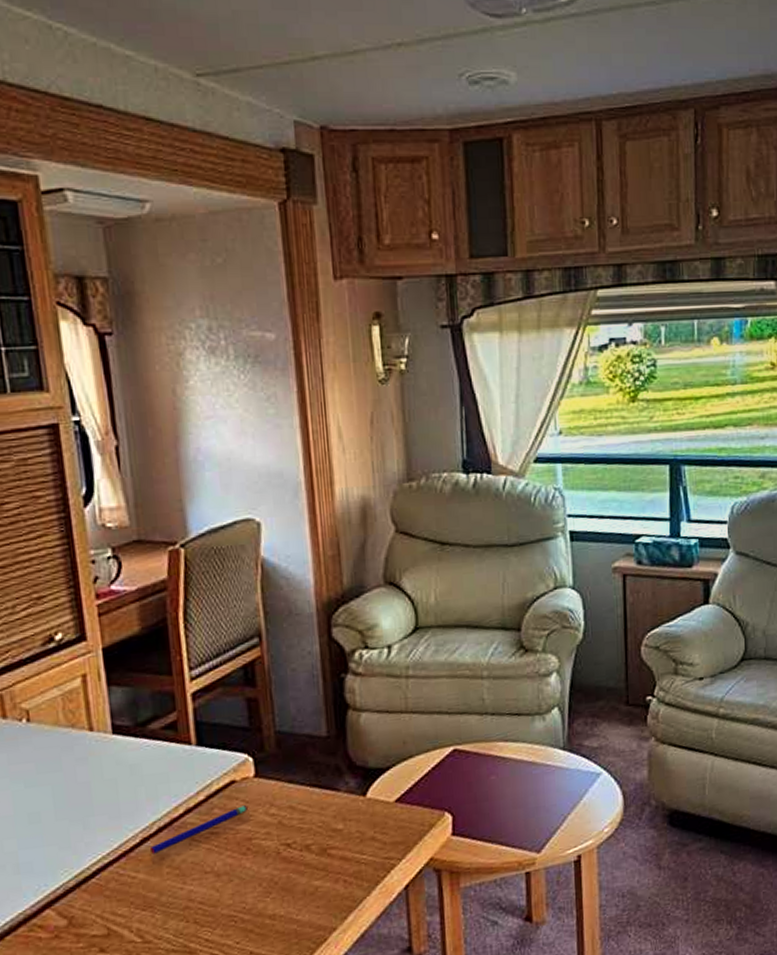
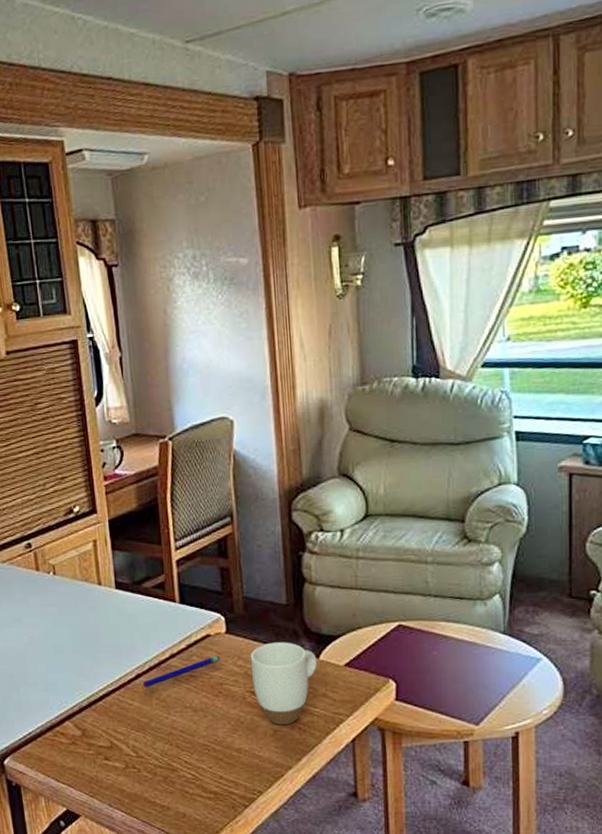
mug: none [284,780,364,880] -> present [250,642,317,725]

